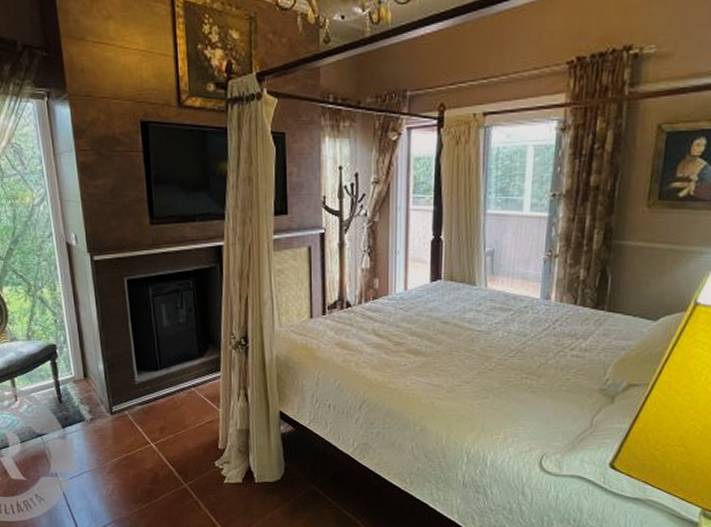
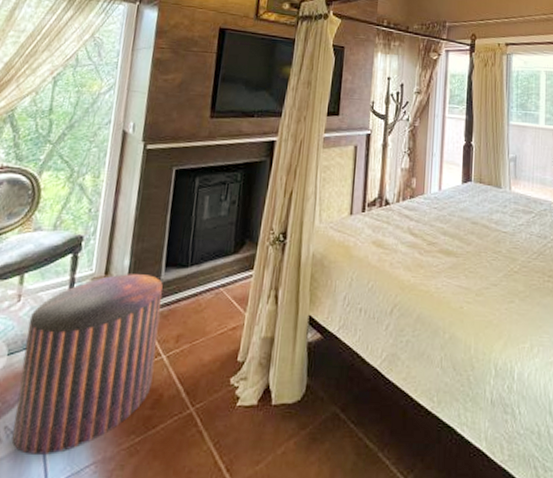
pouf: none [29,377,147,516] -> present [12,274,163,456]

